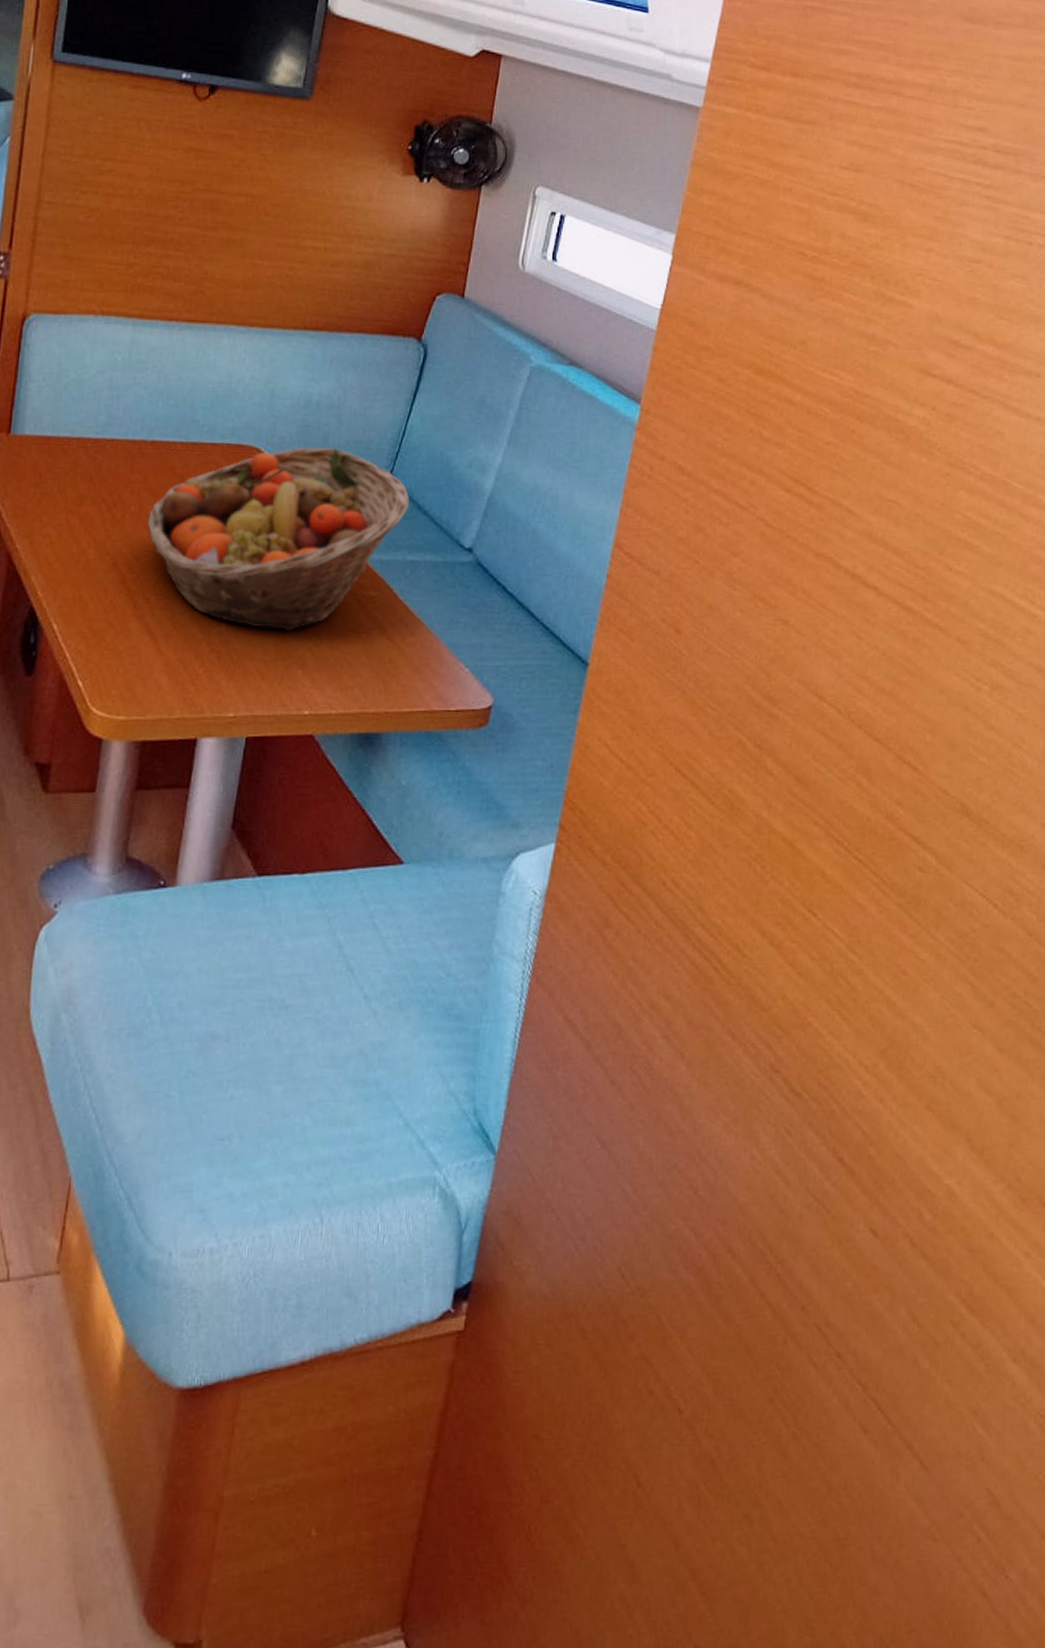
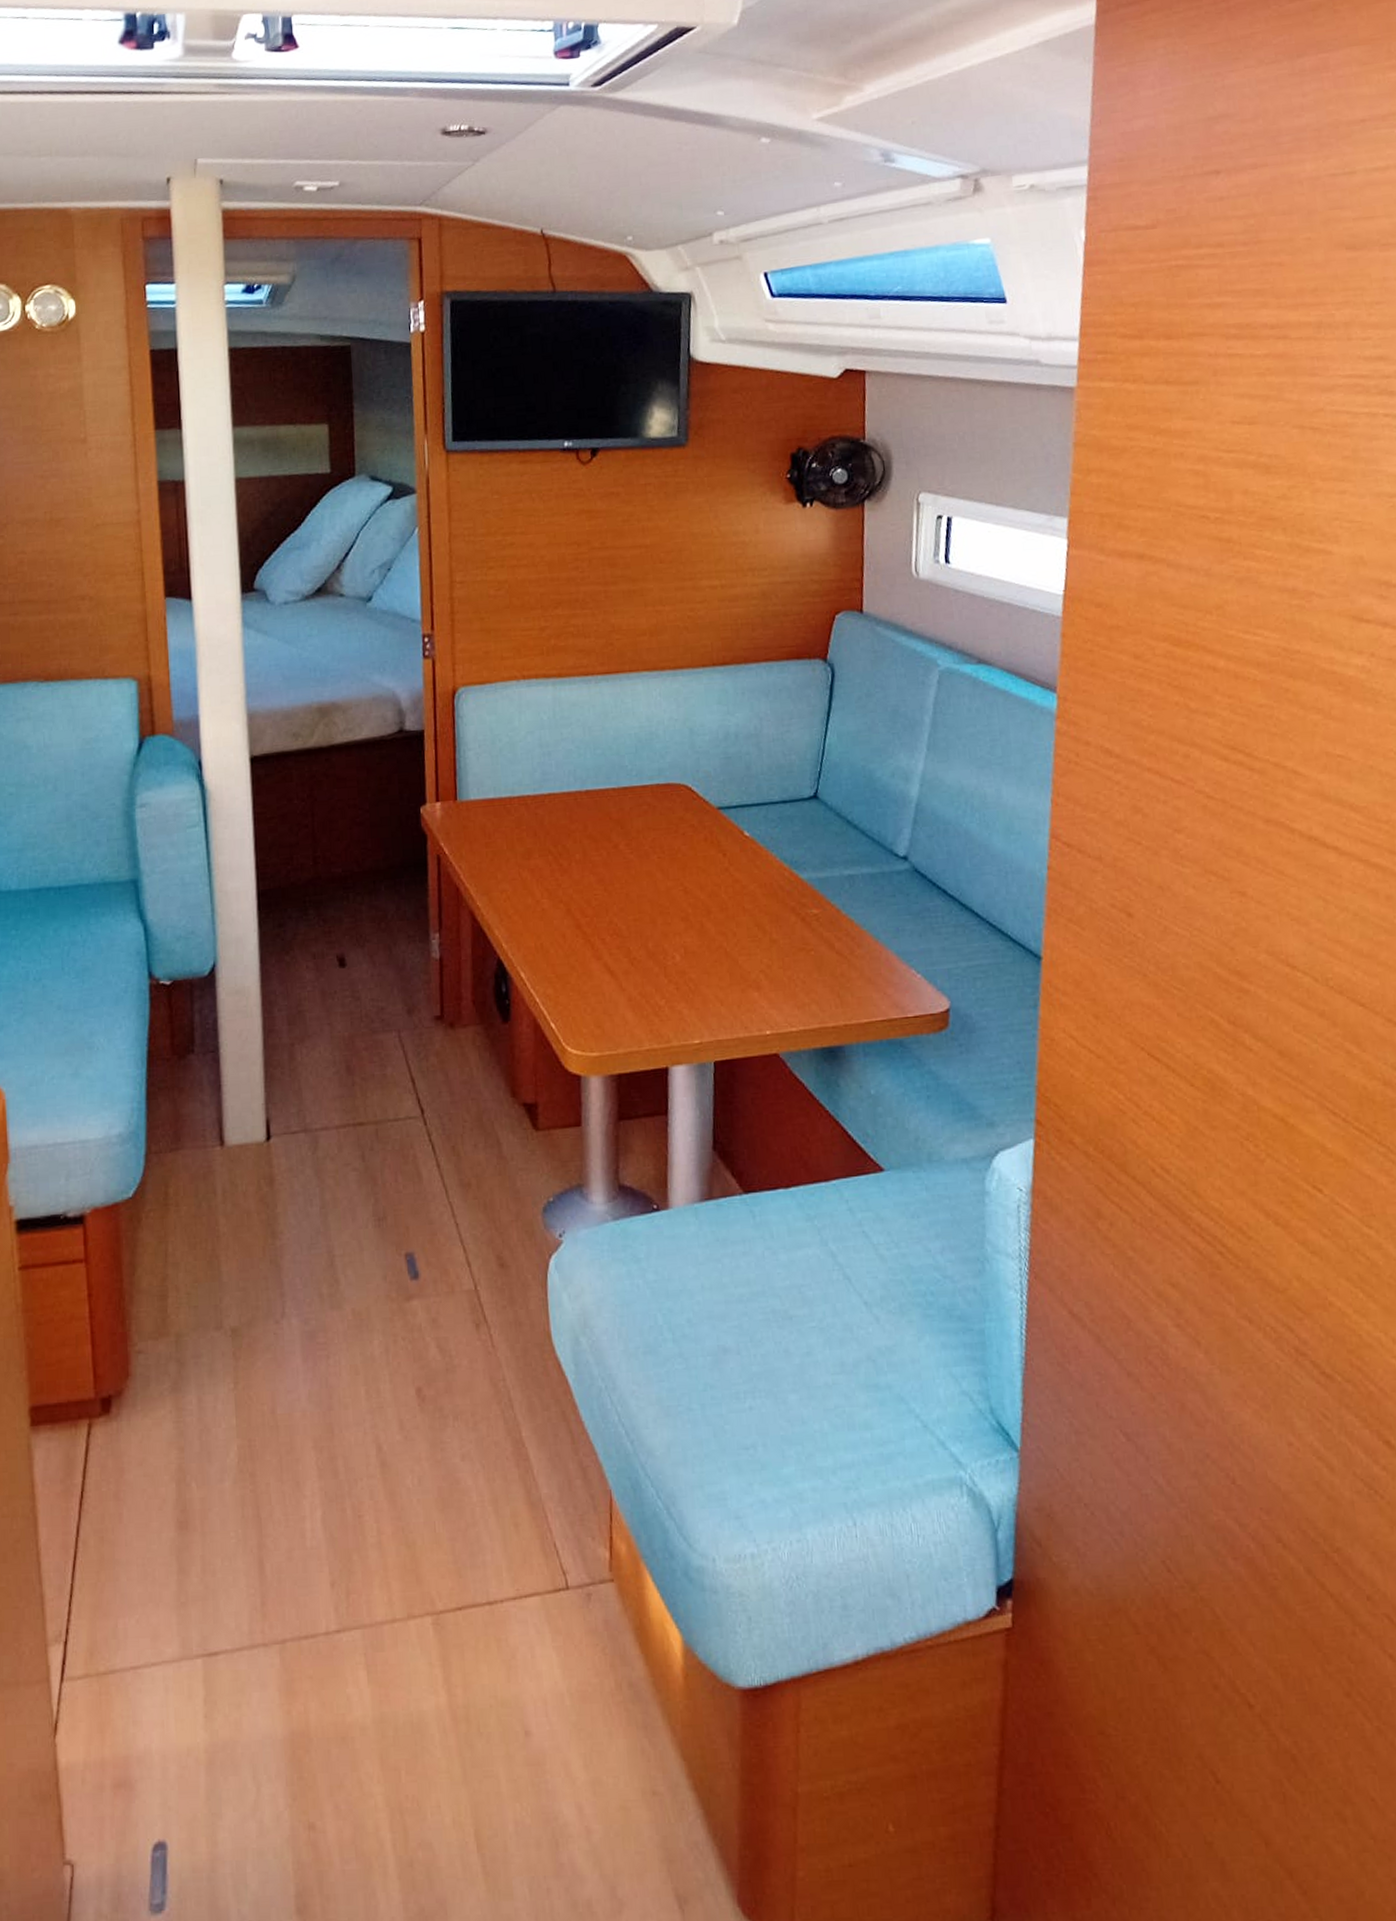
fruit basket: present [146,447,410,632] -> none [592,775,839,957]

